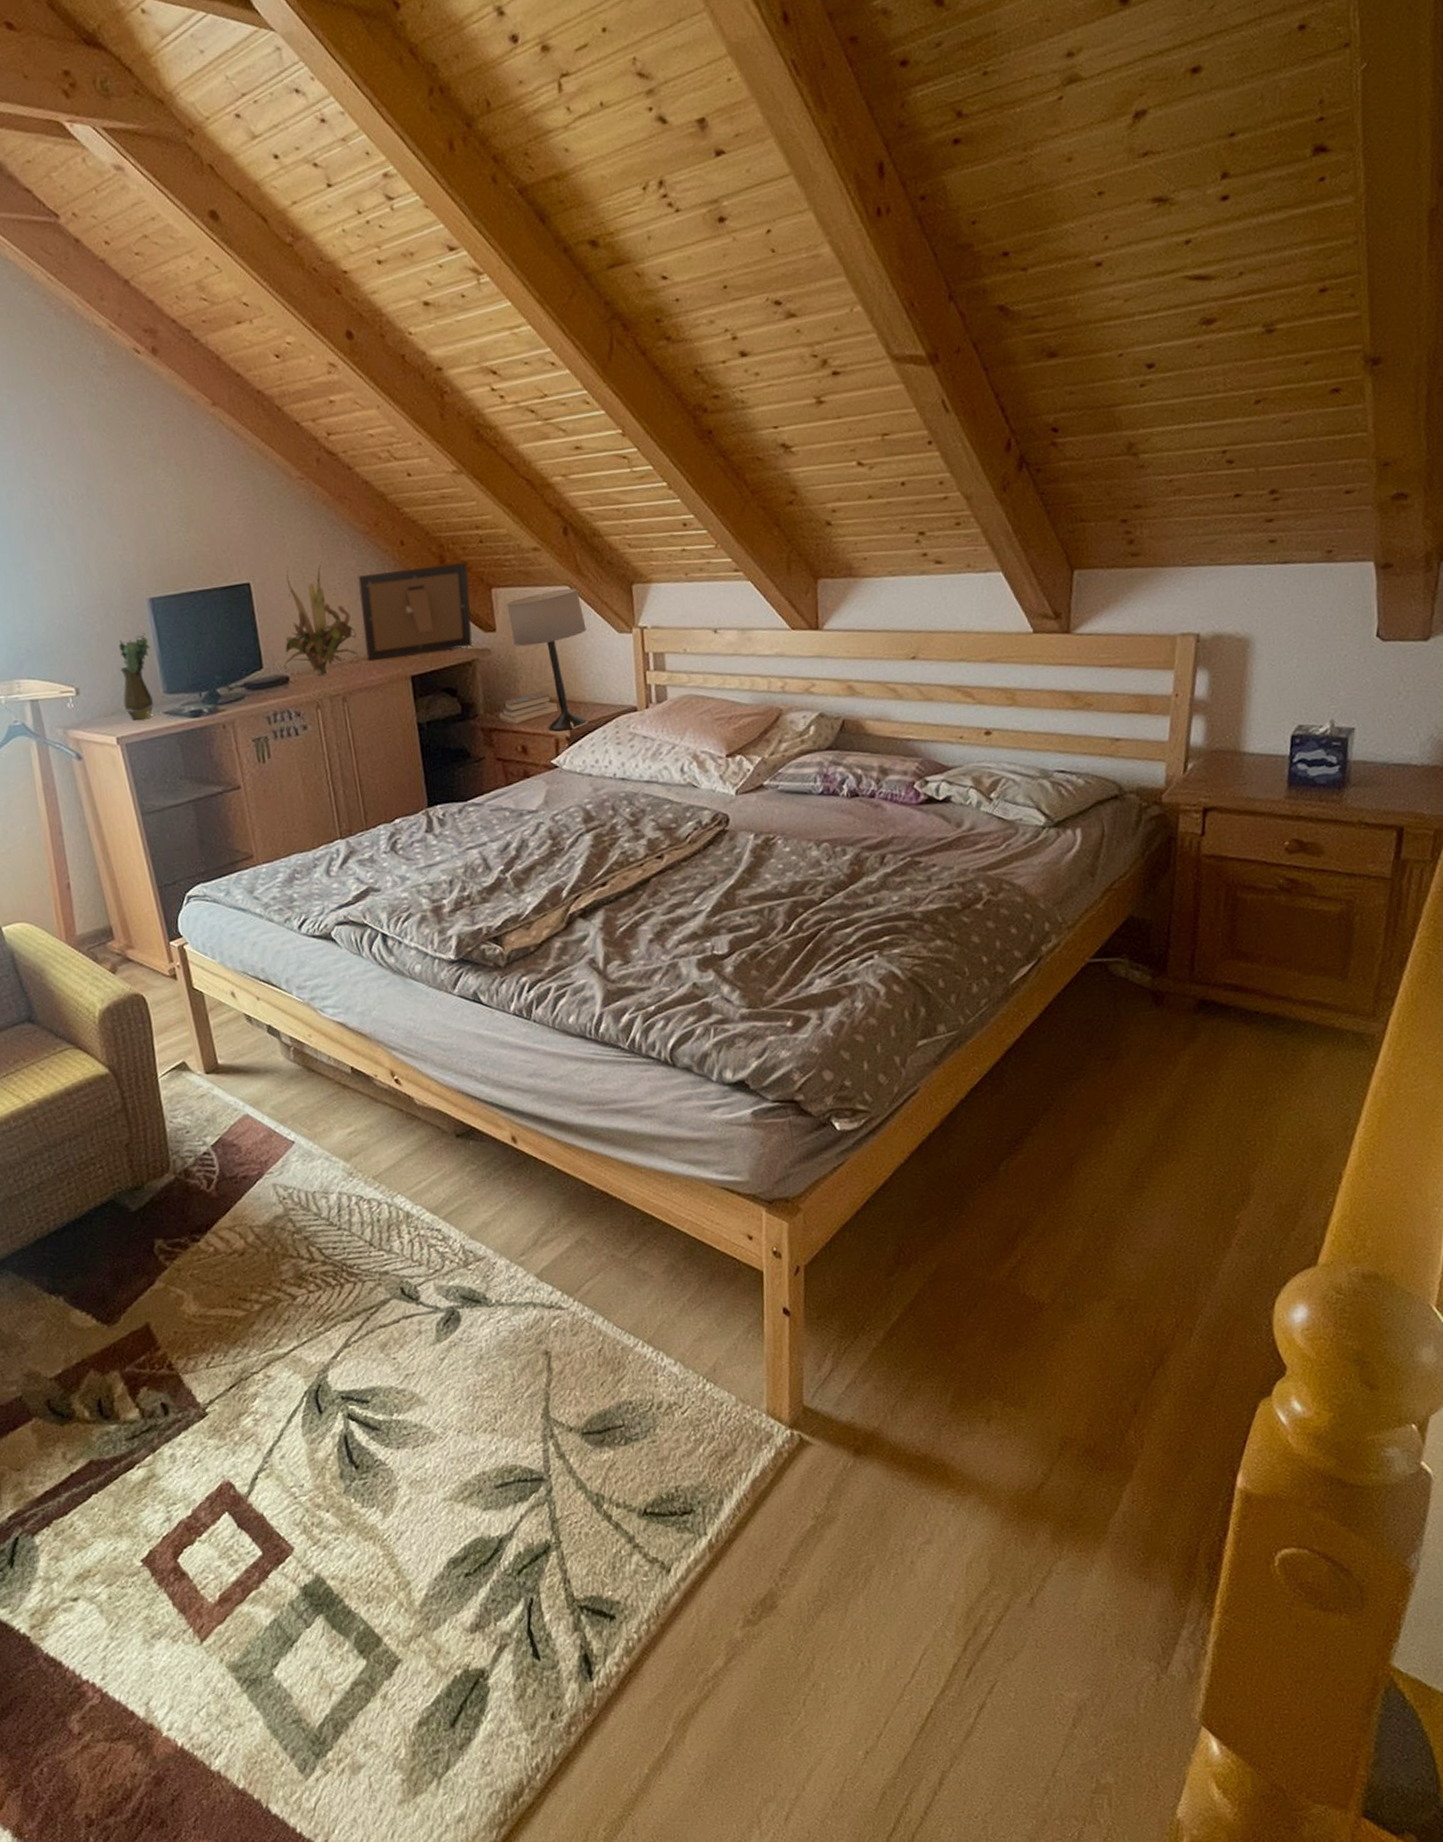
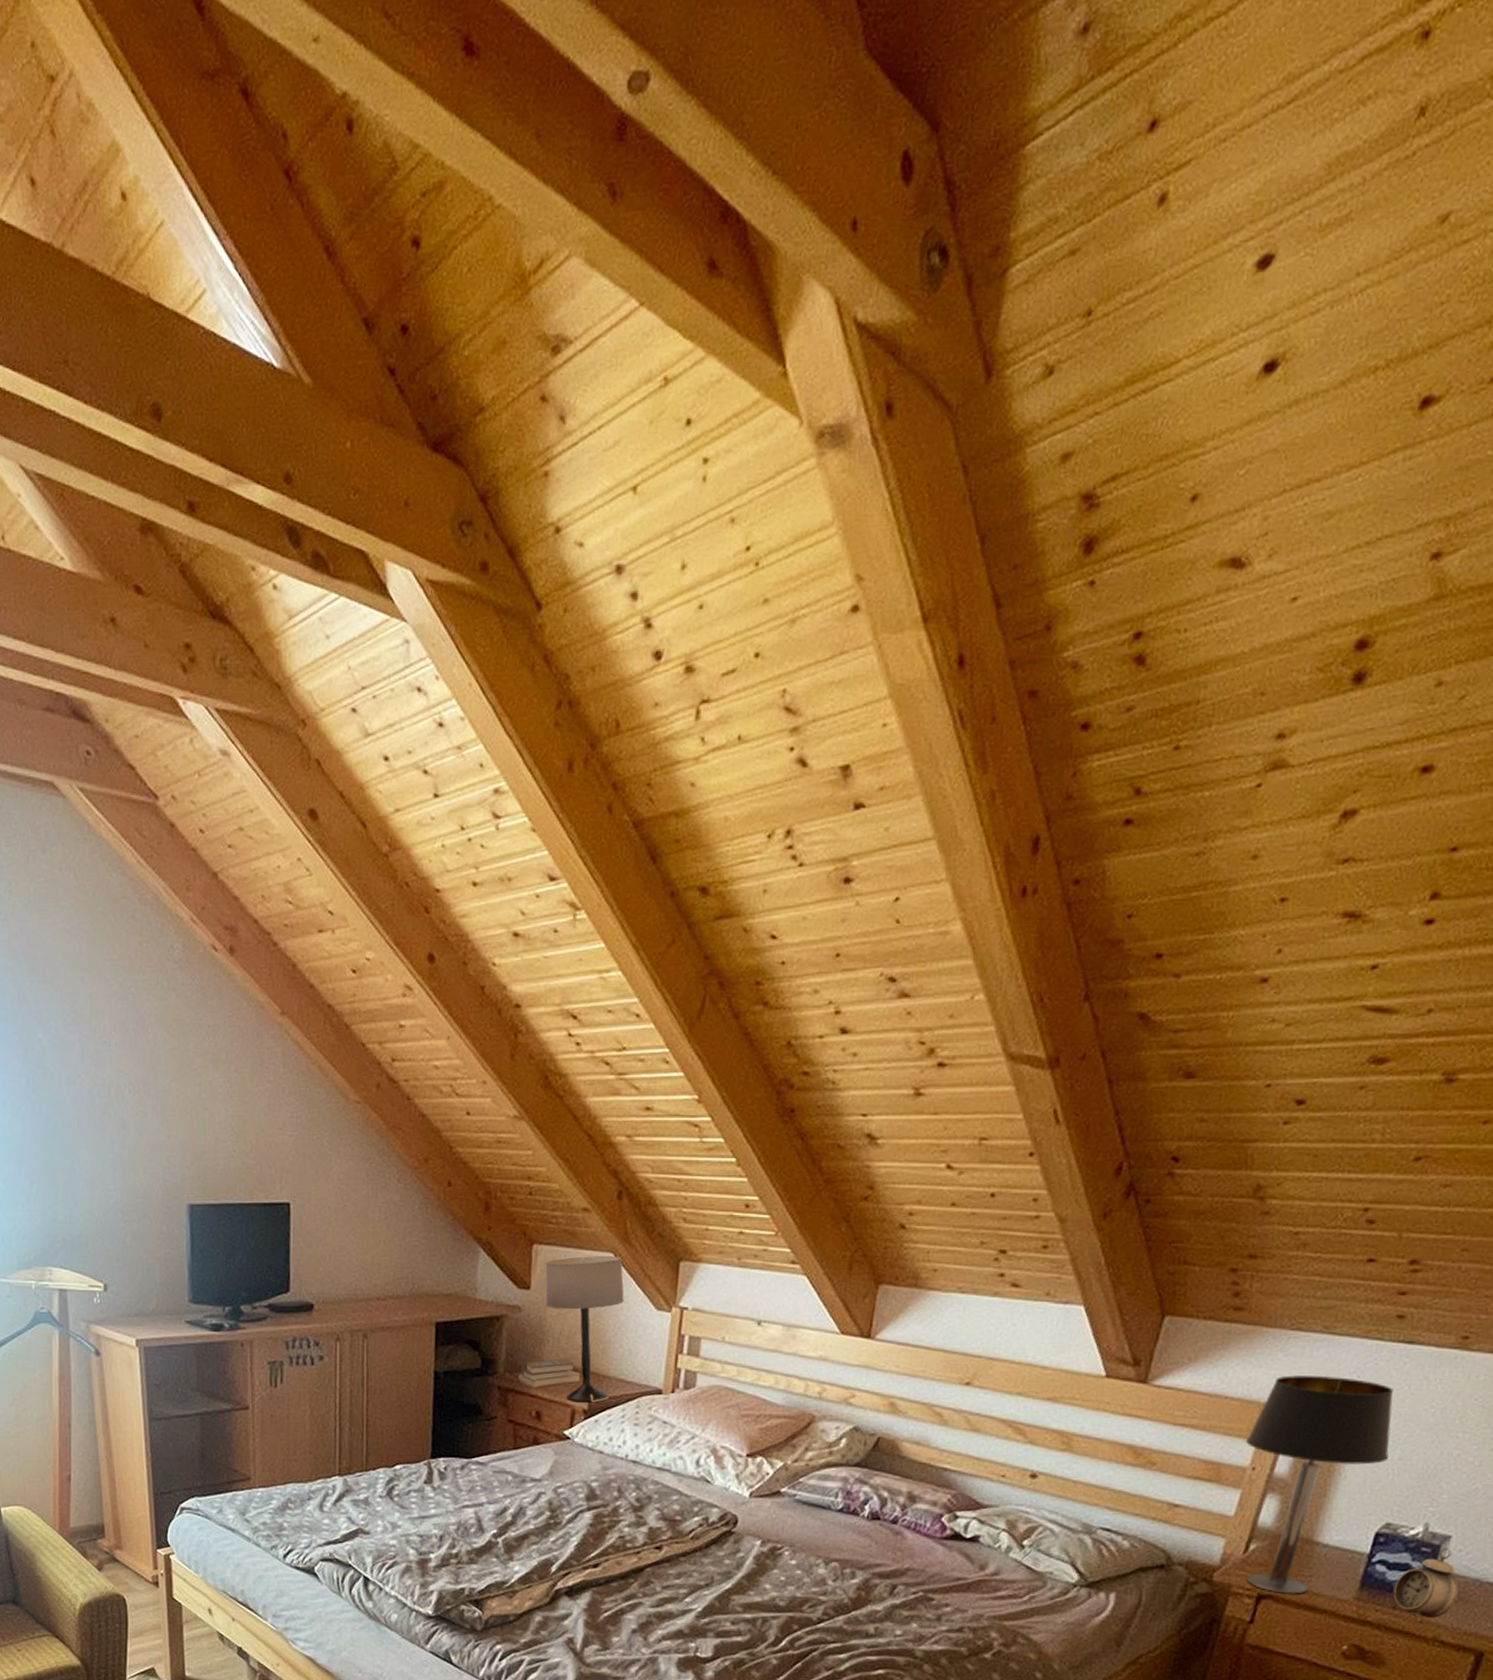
vase: present [119,632,154,720] -> none [148,1238,182,1325]
decorative plant: present [284,561,359,677] -> none [310,1191,388,1309]
picture frame: present [358,563,473,662] -> none [394,1212,512,1302]
table lamp: none [1164,601,1289,804] -> present [1245,1375,1393,1595]
alarm clock: none [1316,739,1371,810] -> present [1391,1547,1459,1623]

